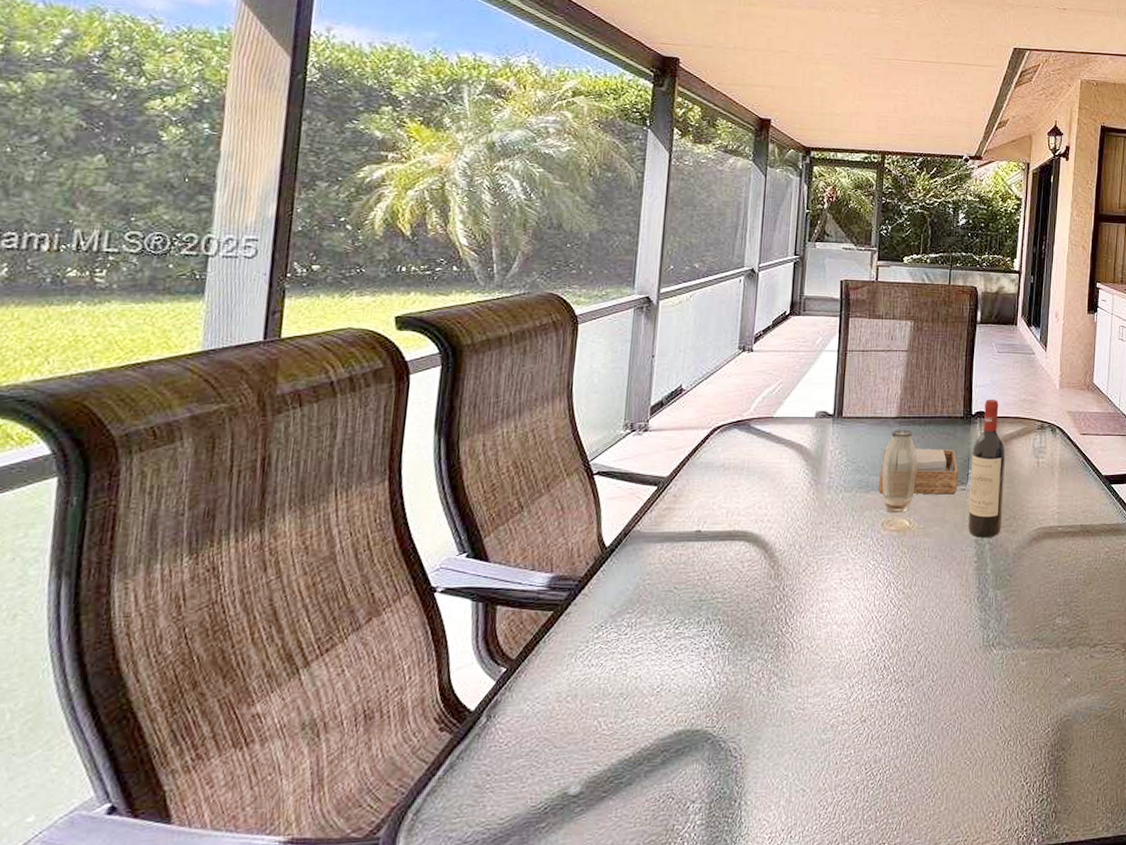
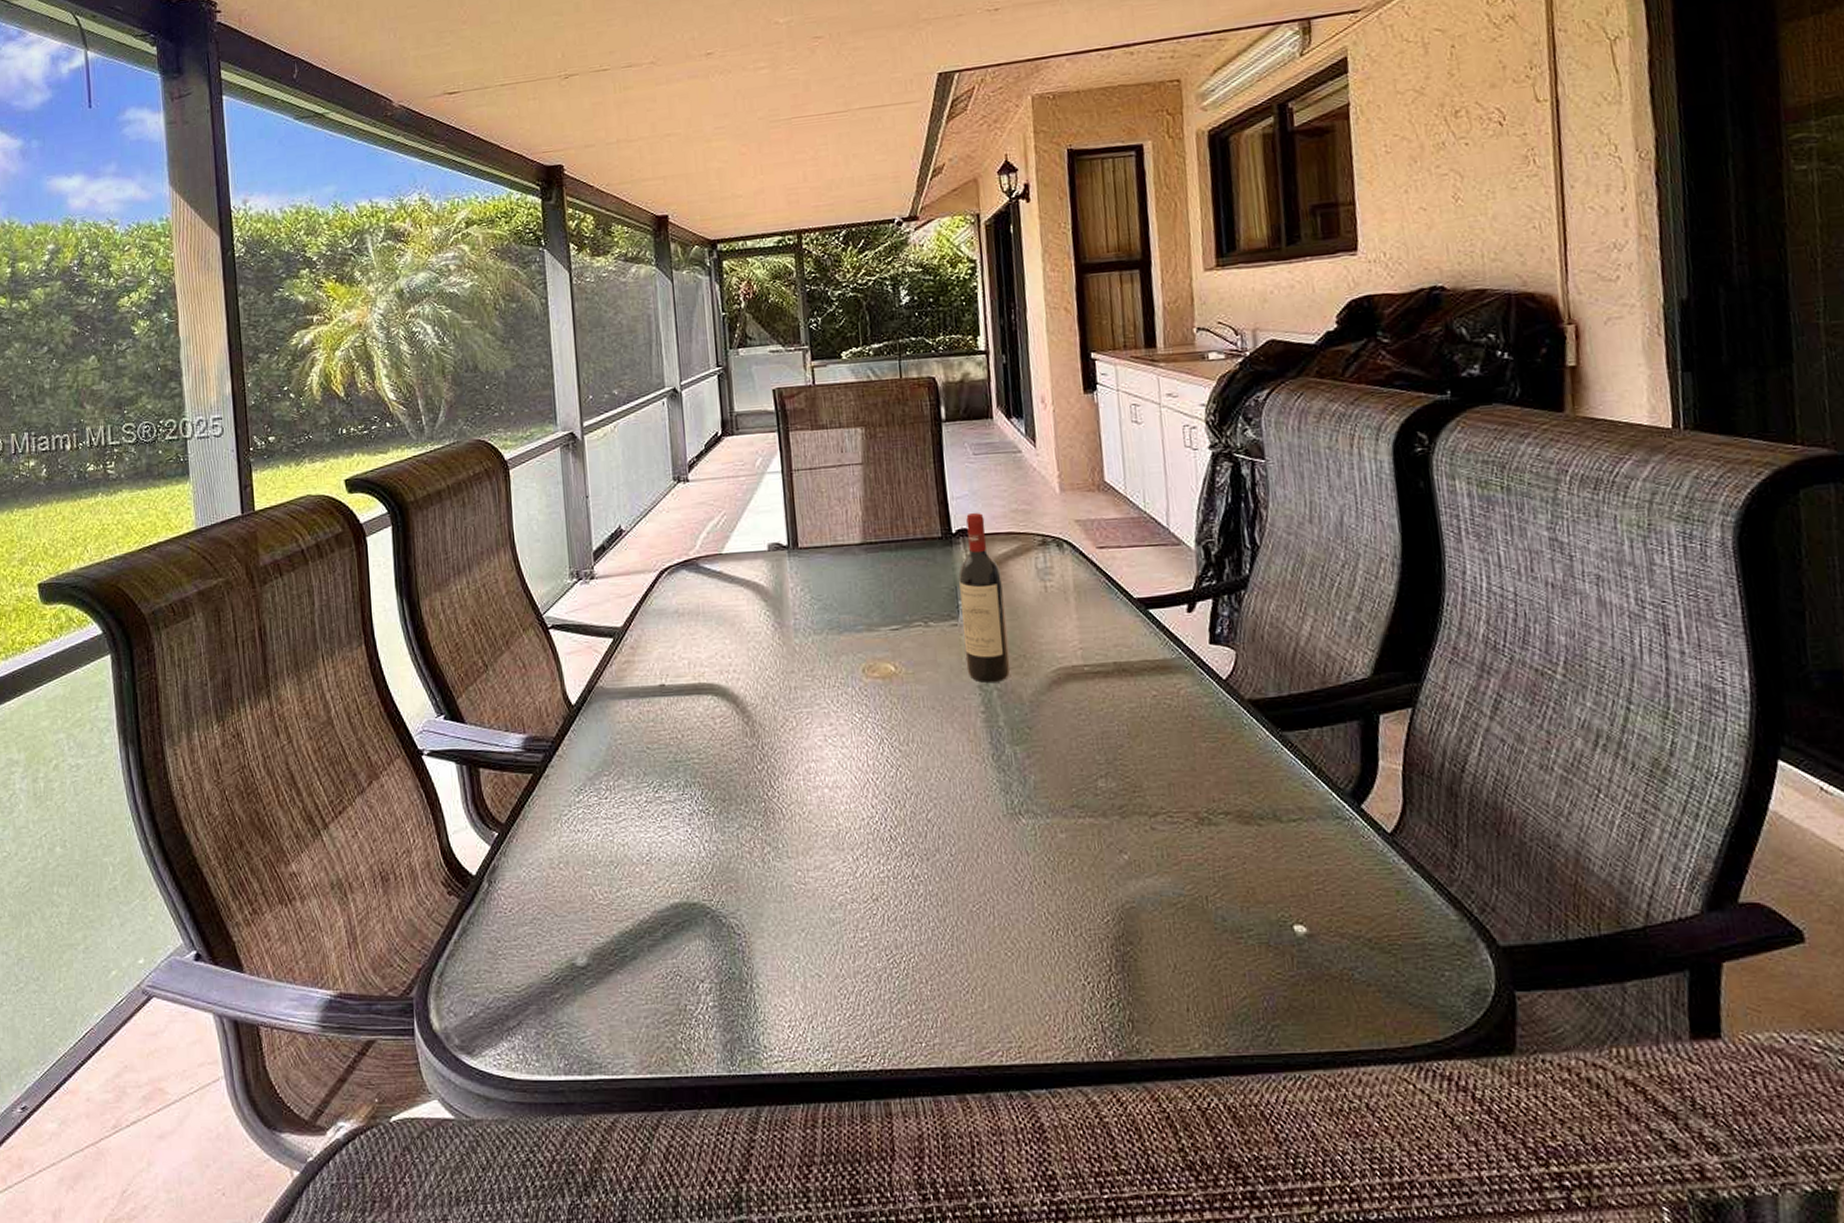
napkin holder: present [878,448,958,495] -> none [851,577,947,635]
vase: present [882,430,918,513] -> none [852,557,896,657]

